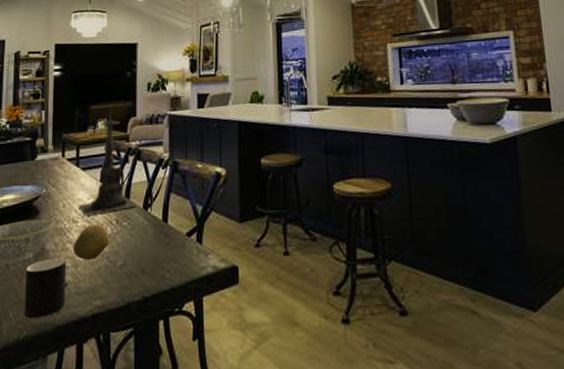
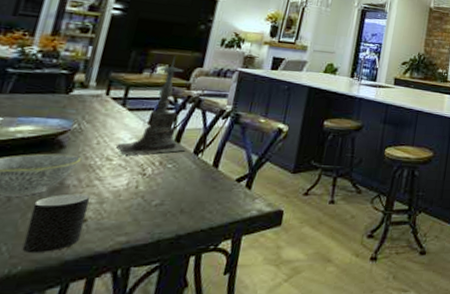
fruit: present [72,224,110,260] -> none [100,164,149,198]

